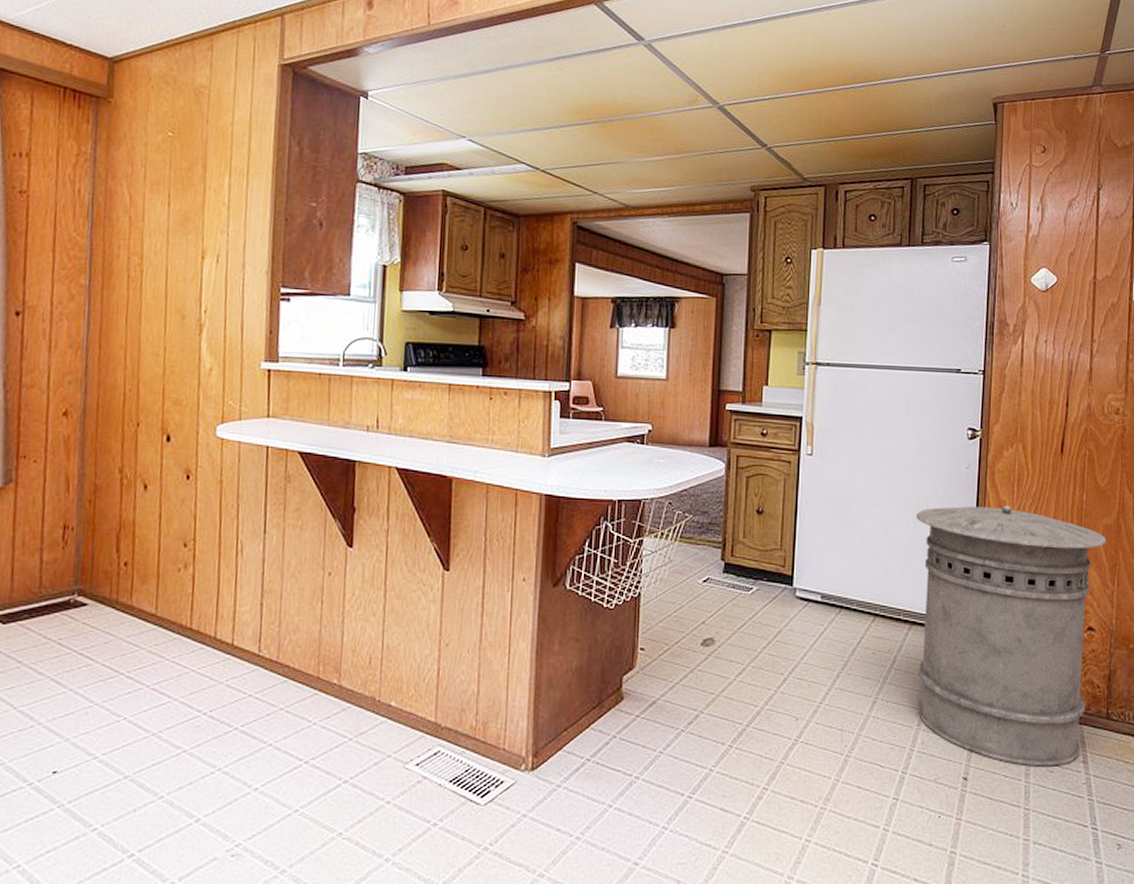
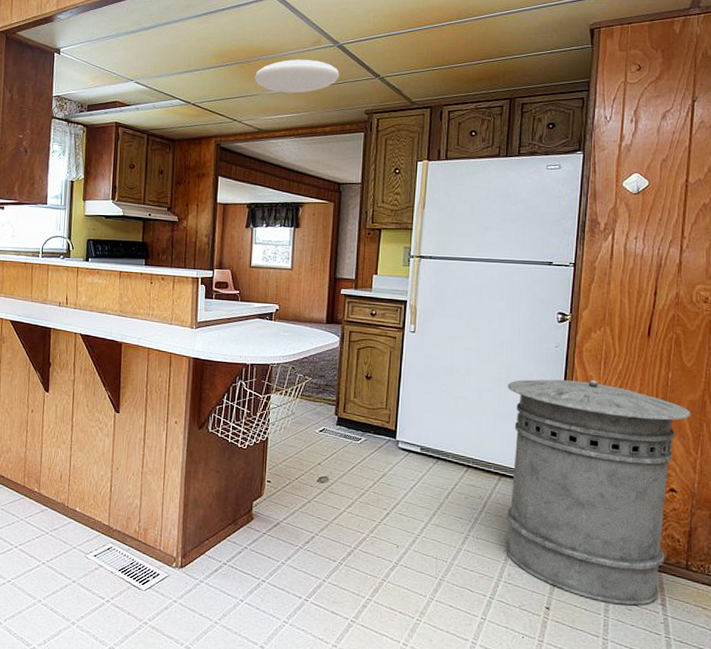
ceiling light: none [618,121,720,163] -> present [254,59,339,94]

